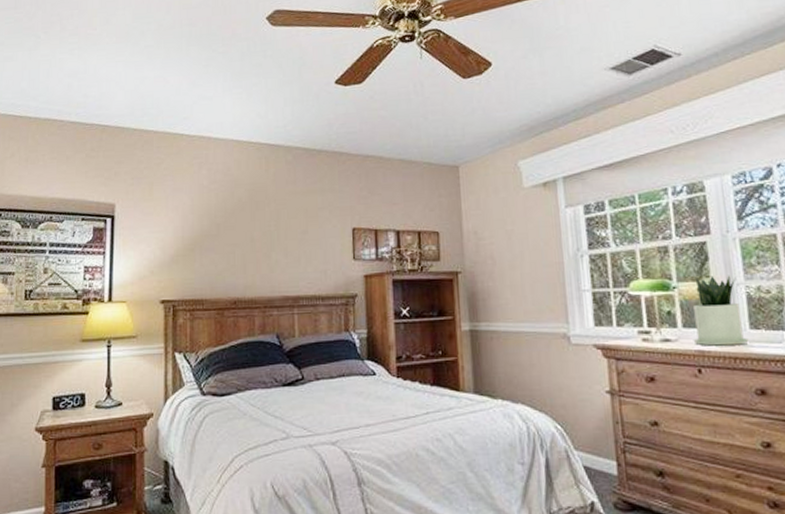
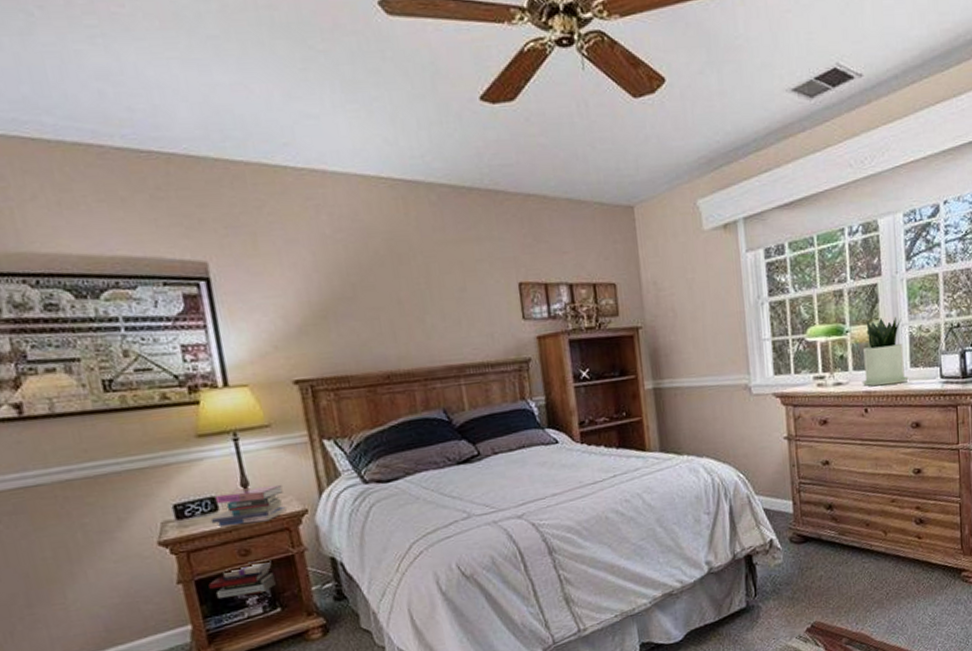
books: none [65,455,118,487] -> present [208,559,277,598]
books: none [77,388,137,421] -> present [210,484,287,526]

